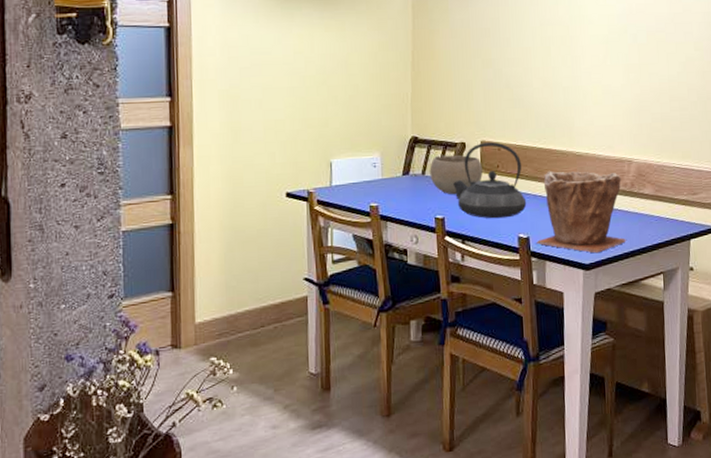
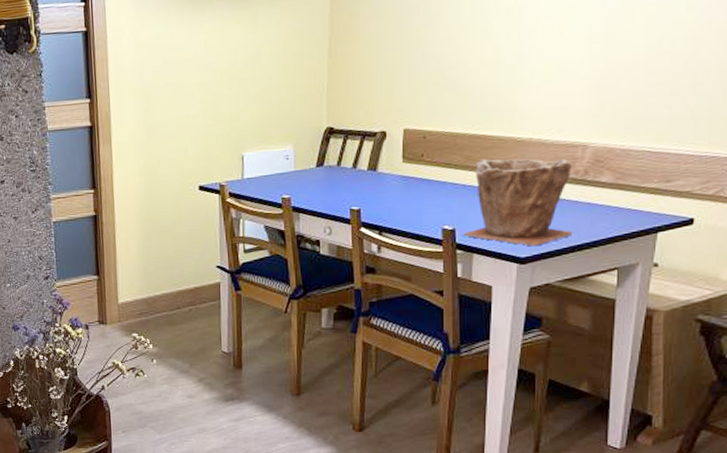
bowl: present [429,155,483,195] -> none [345,144,404,186]
teapot: present [452,142,527,219] -> none [370,130,454,210]

